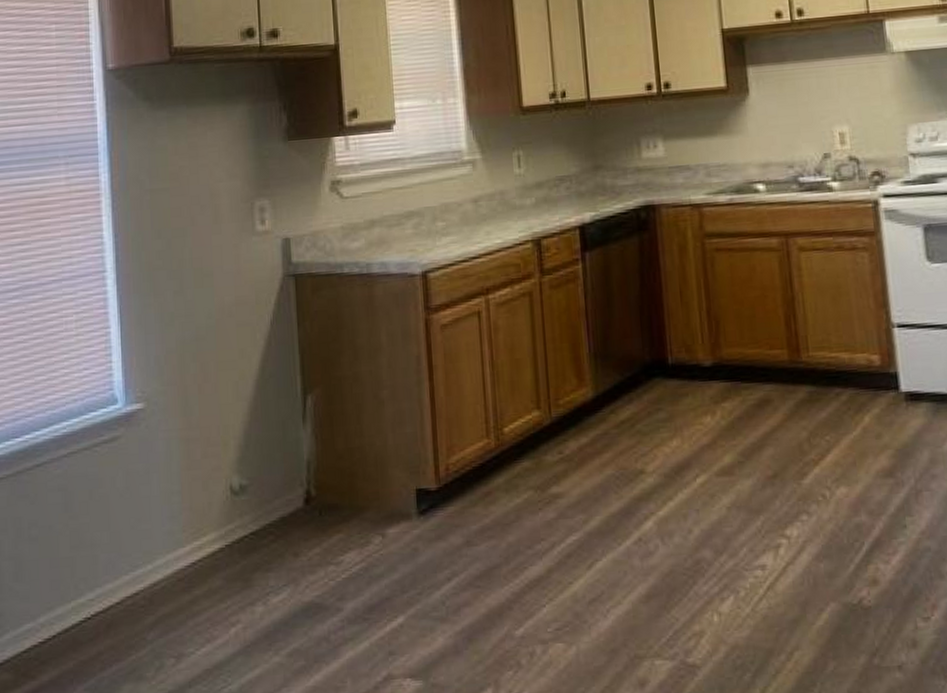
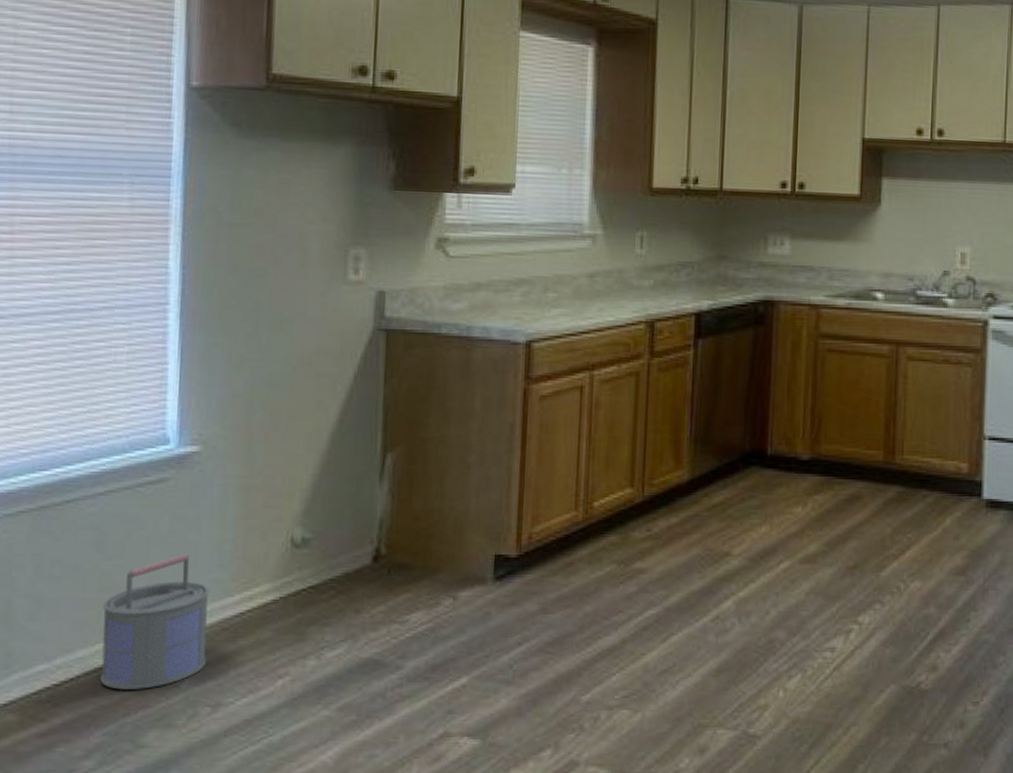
bucket: none [74,507,168,645] -> present [99,553,210,690]

